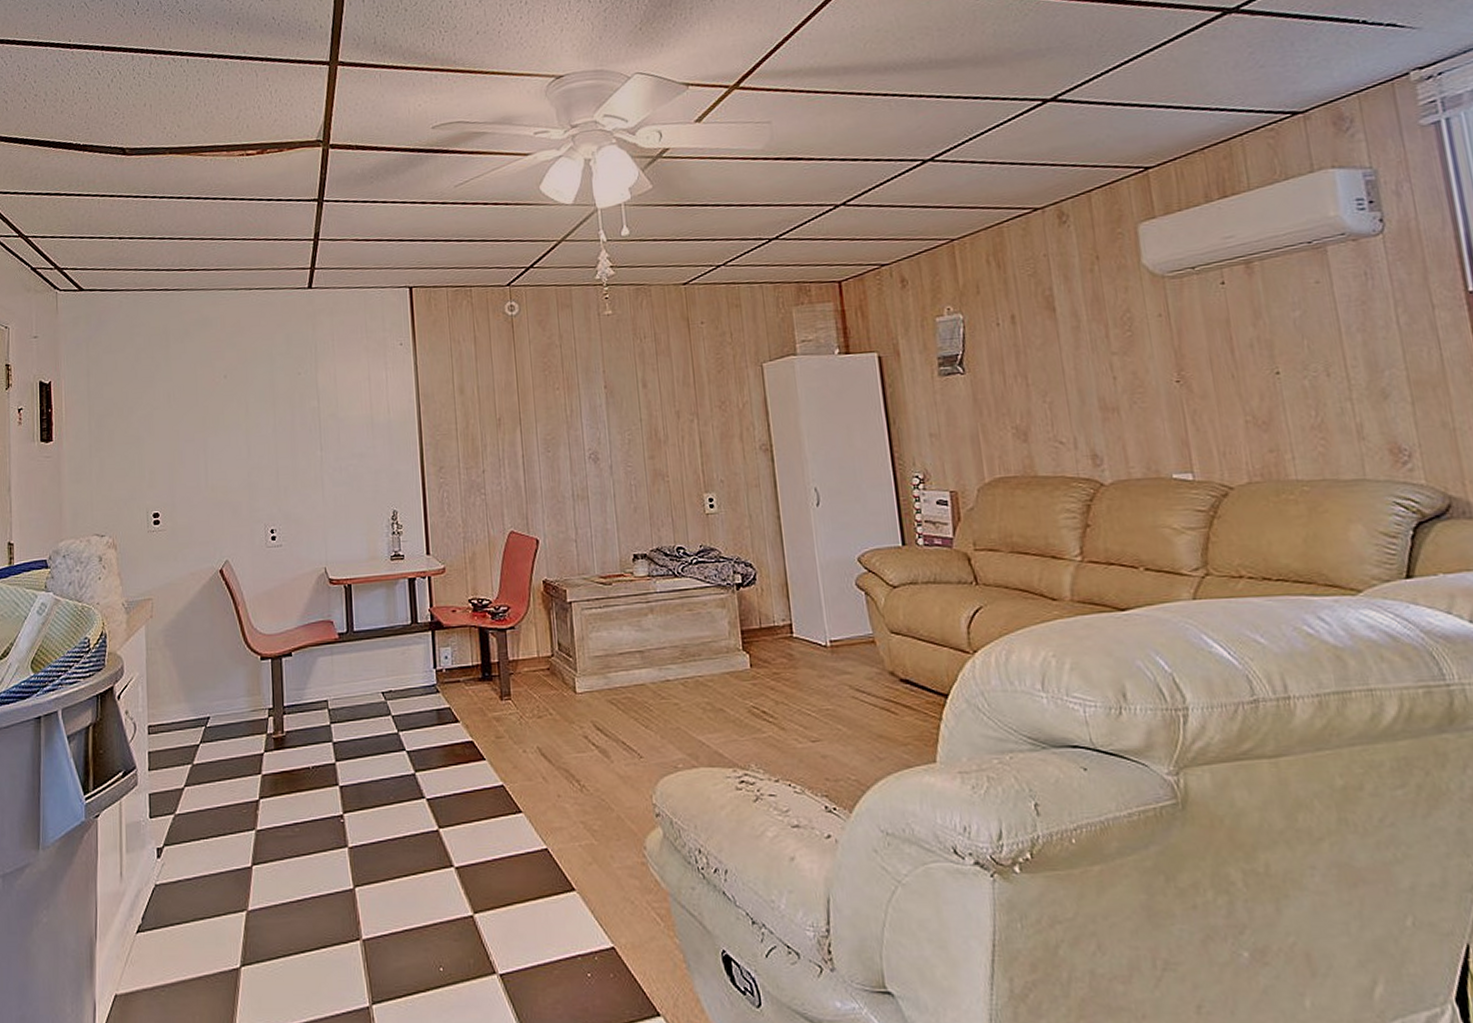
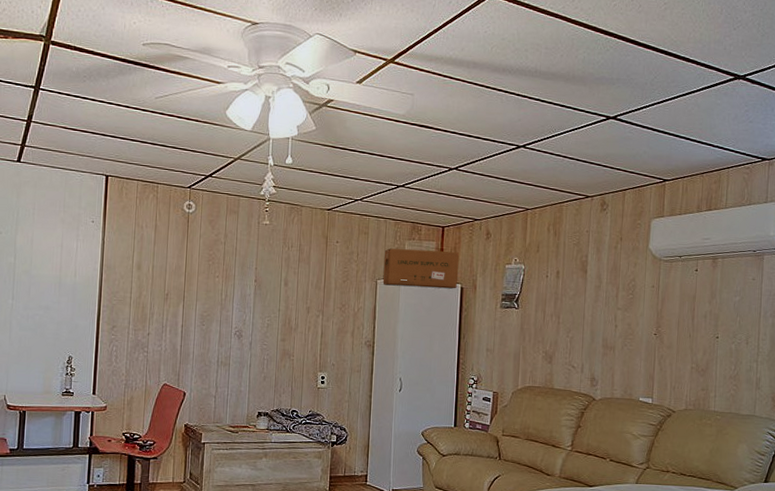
box: none [766,311,872,369] -> present [382,248,459,289]

